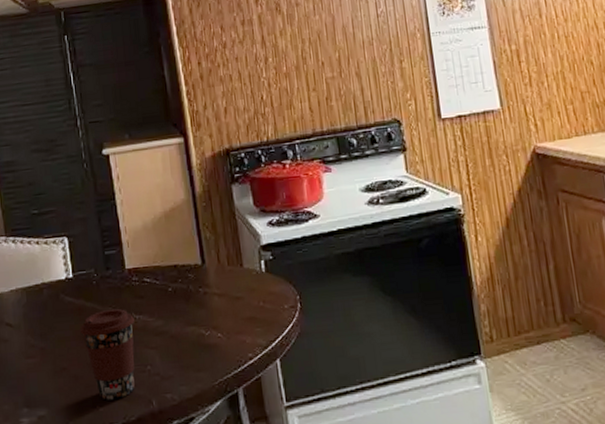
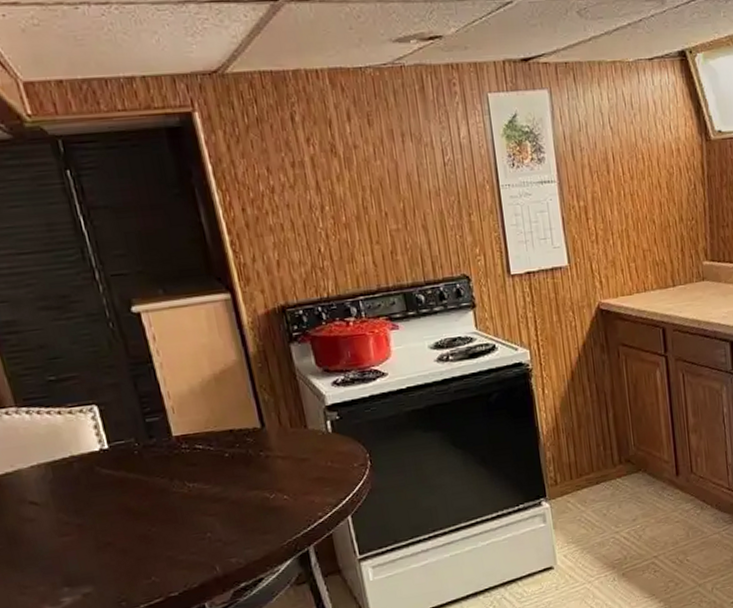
coffee cup: present [80,308,135,400] -> none [123,478,195,571]

